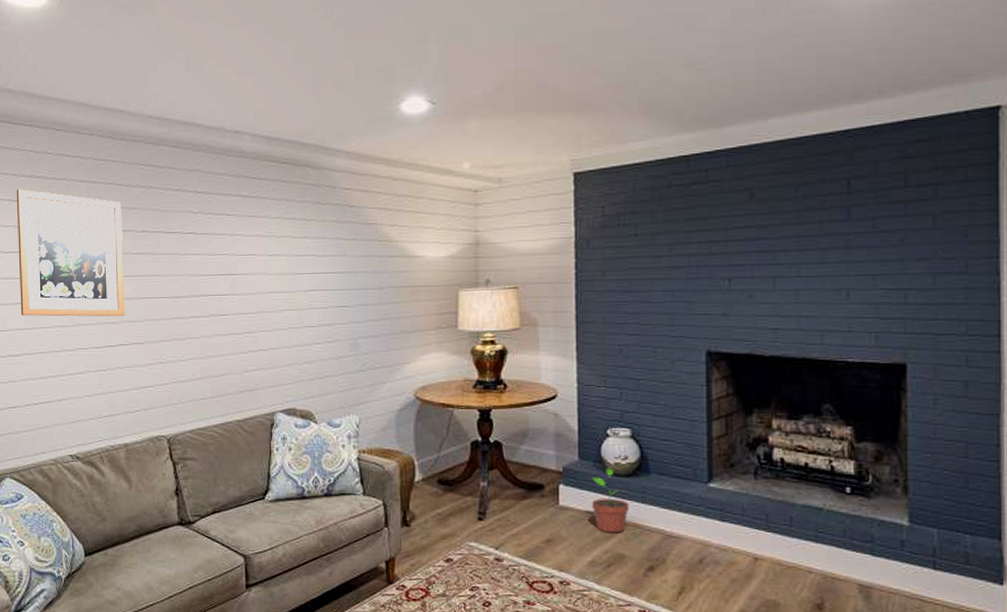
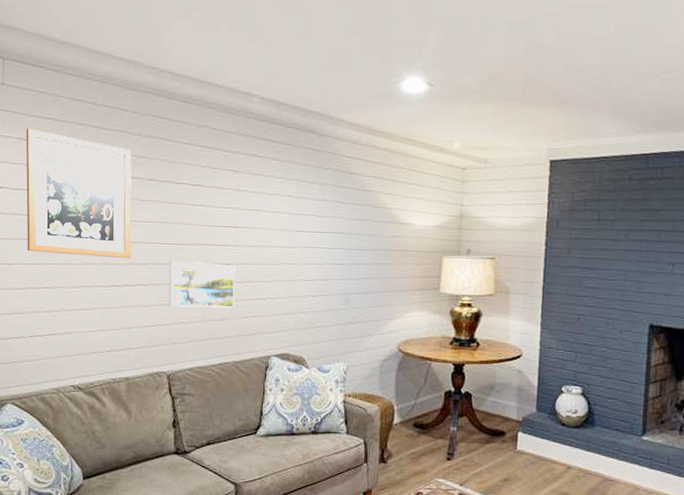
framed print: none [164,315,234,365] -> present [169,261,235,308]
potted plant: present [592,468,629,533] -> none [544,420,575,475]

